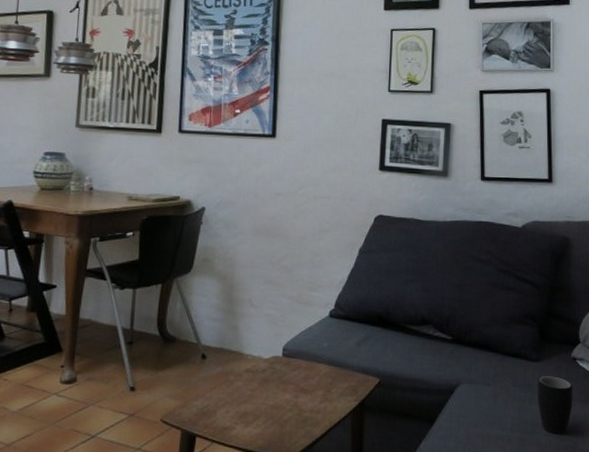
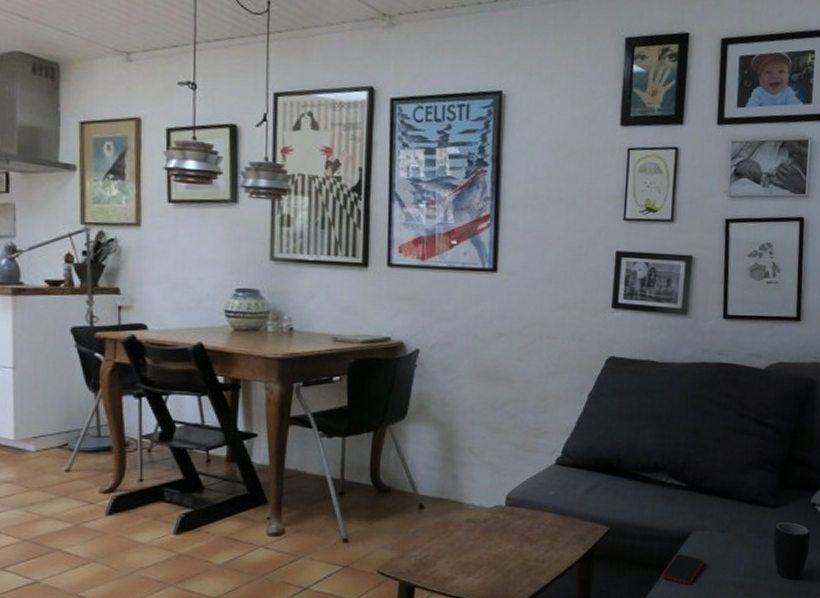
smartphone: none [431,406,473,439] -> present [662,553,705,585]

